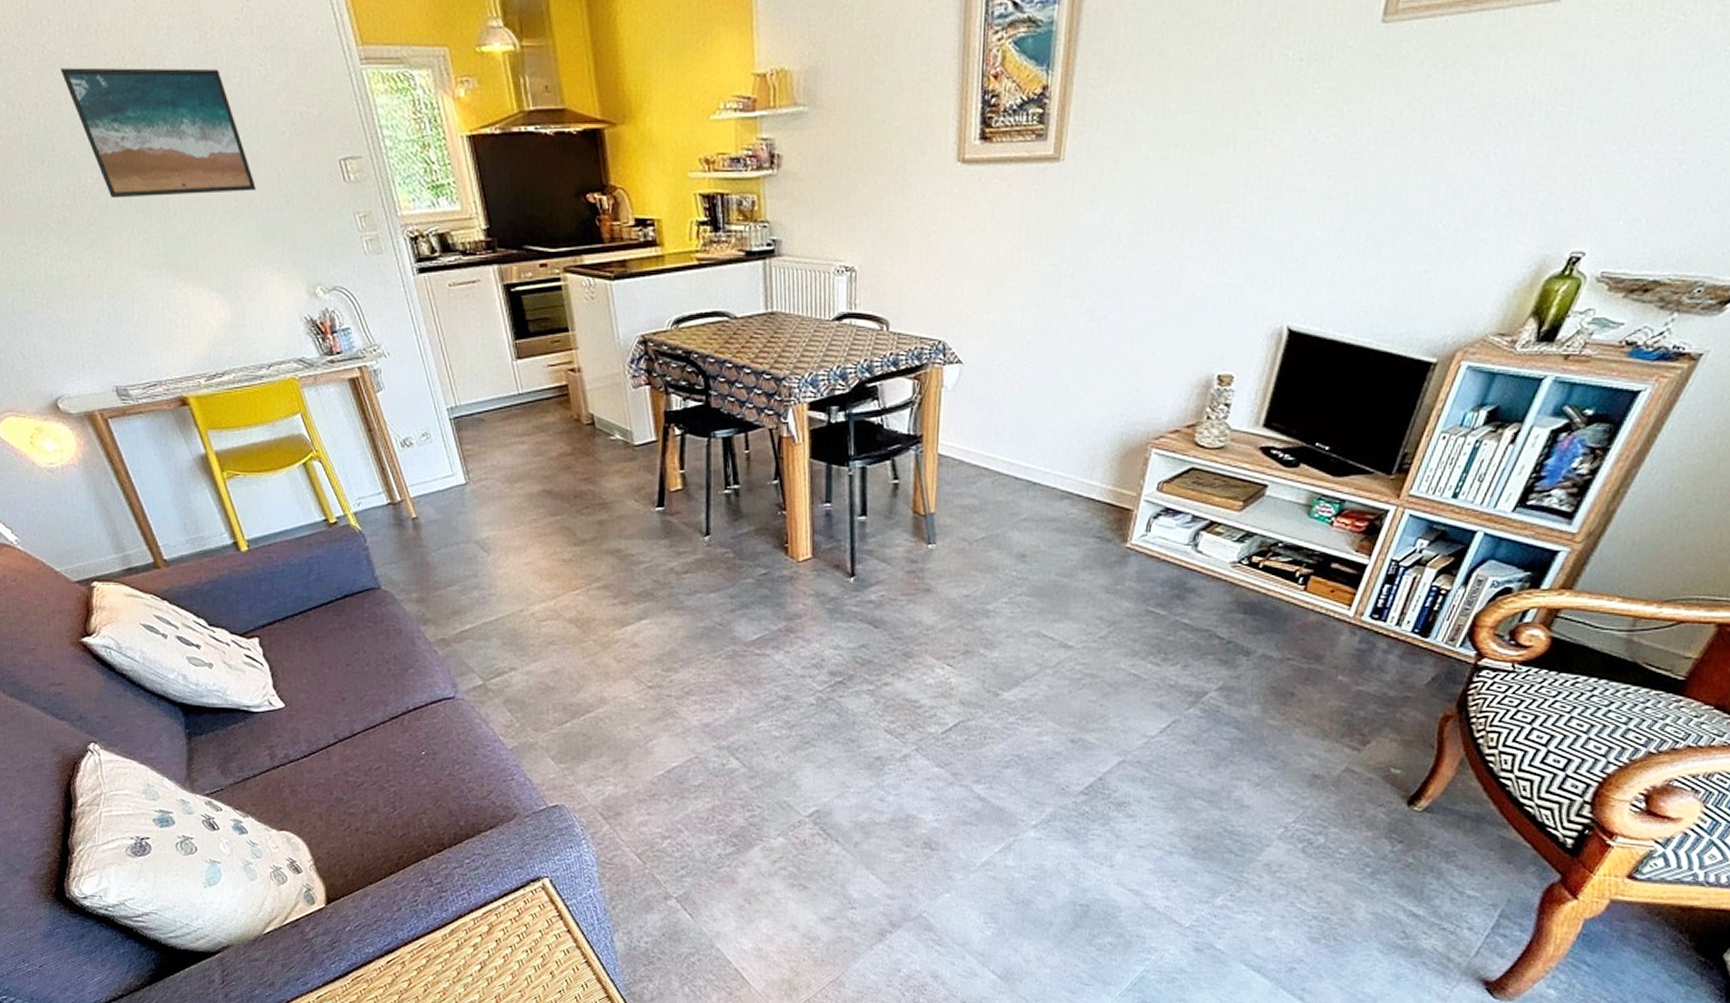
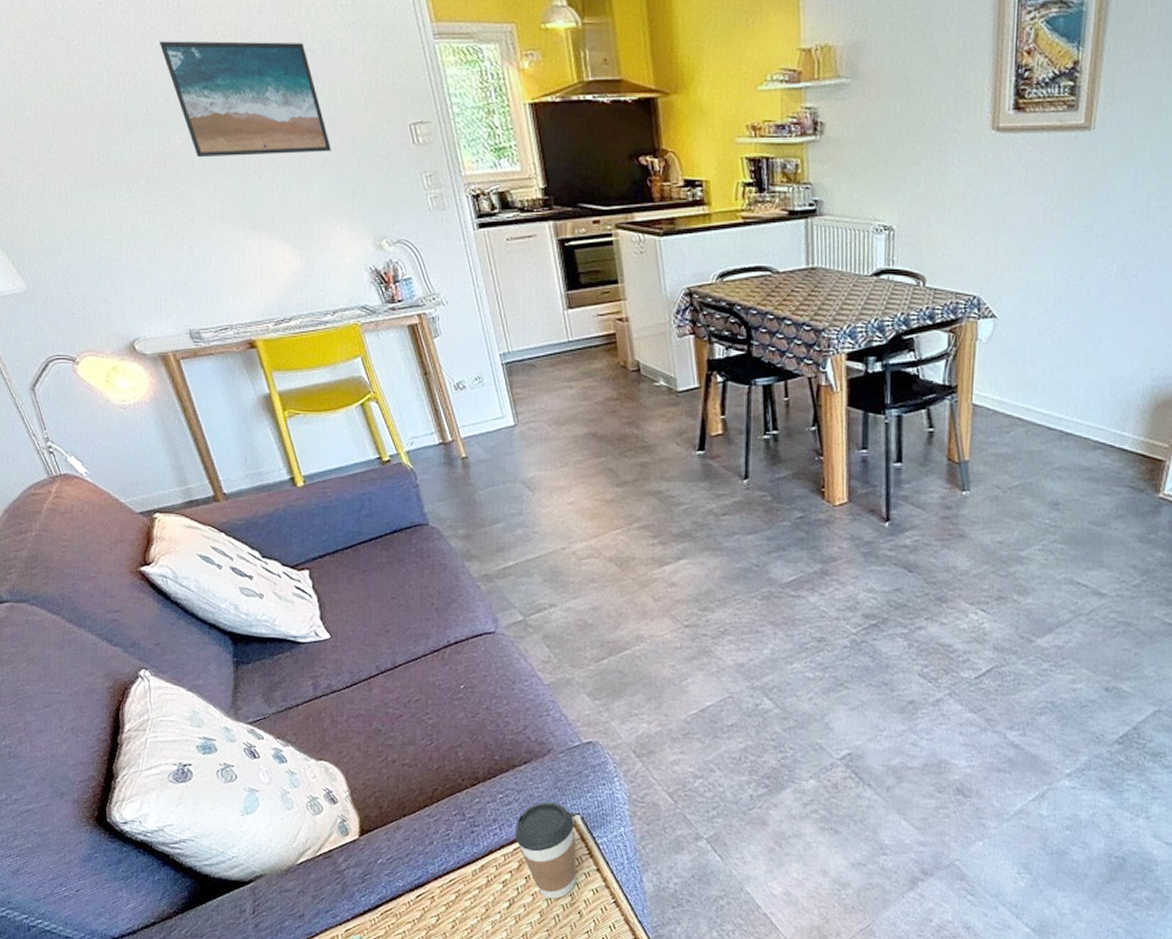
coffee cup: none [484,866,547,960] -> present [515,801,576,899]

